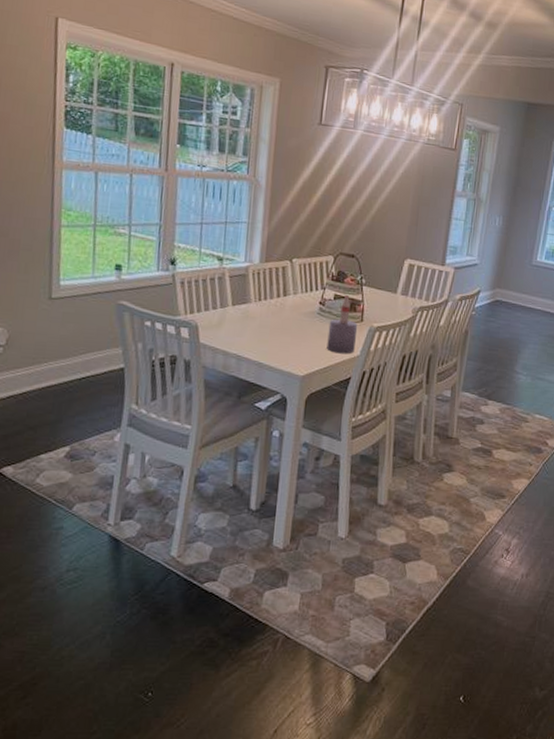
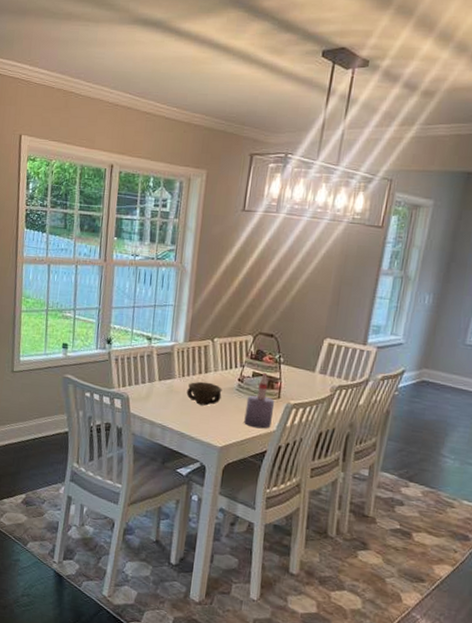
bowl: none [264,305,303,332] -> present [186,381,222,406]

